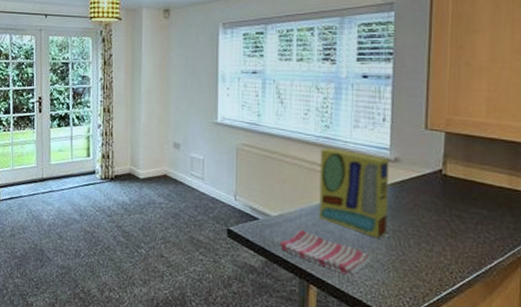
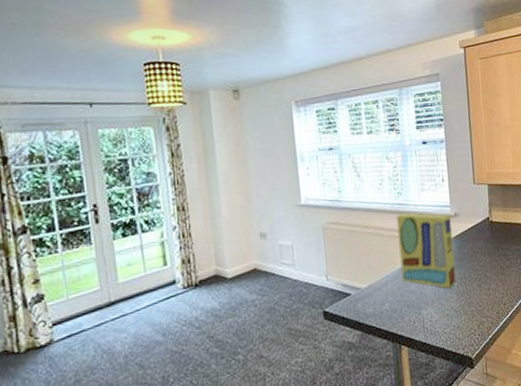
dish towel: present [279,229,372,276] -> none [371,294,447,328]

